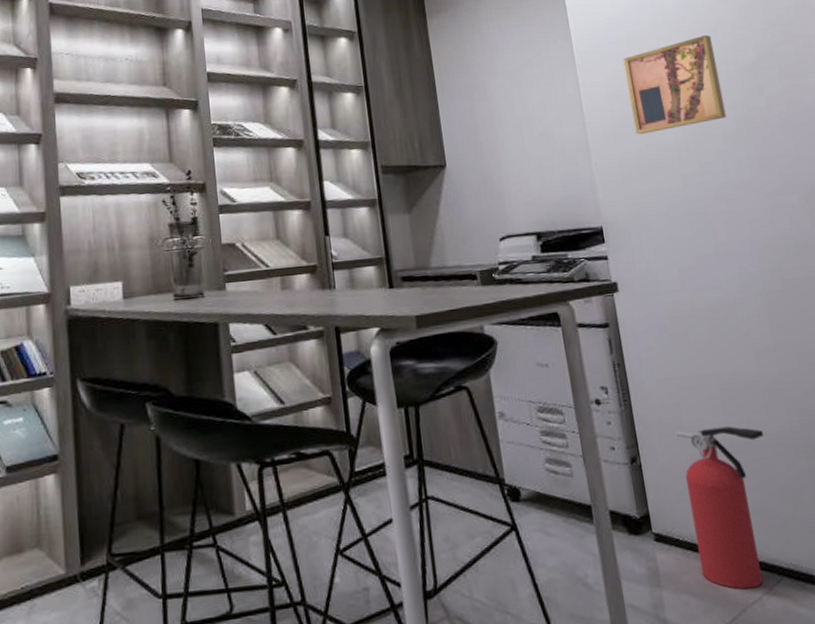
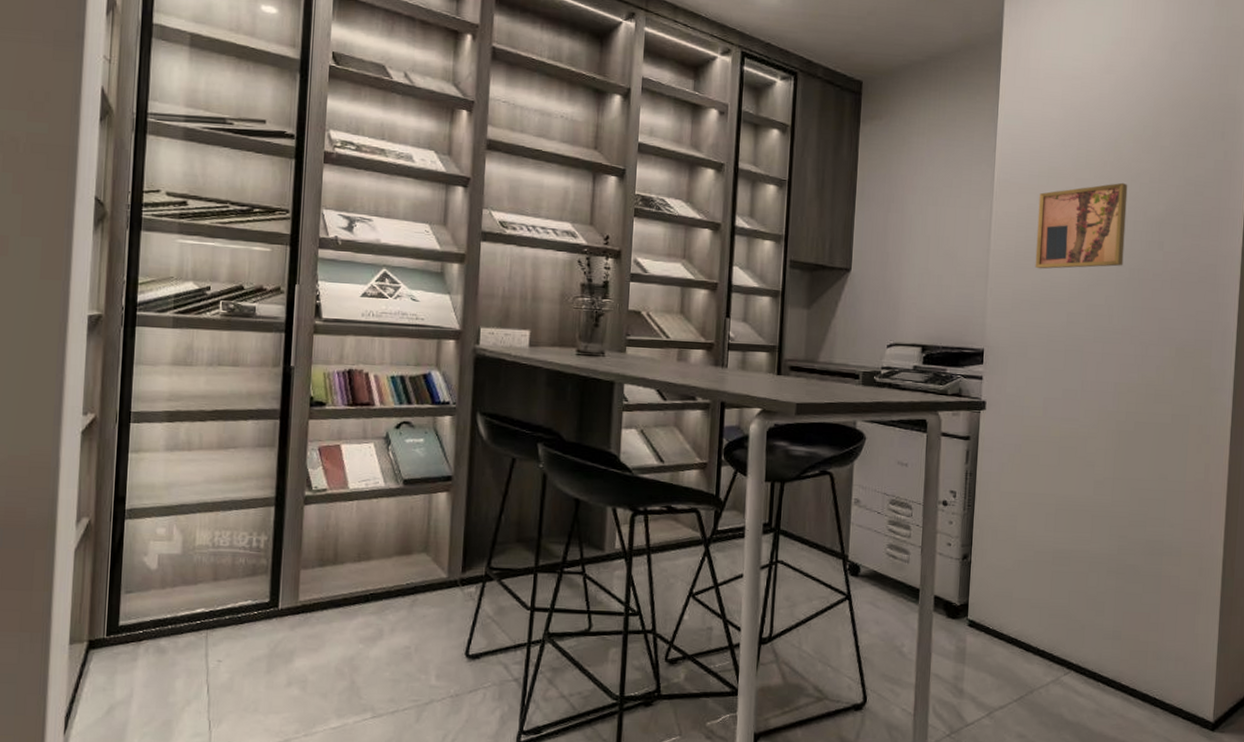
fire extinguisher: present [676,426,764,589] -> none [1002,538,1084,676]

